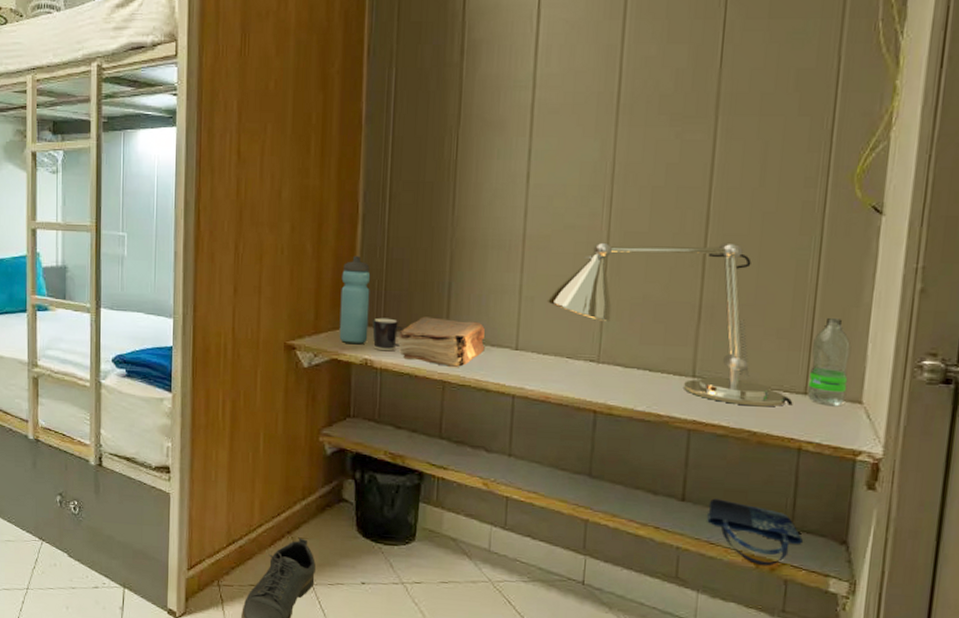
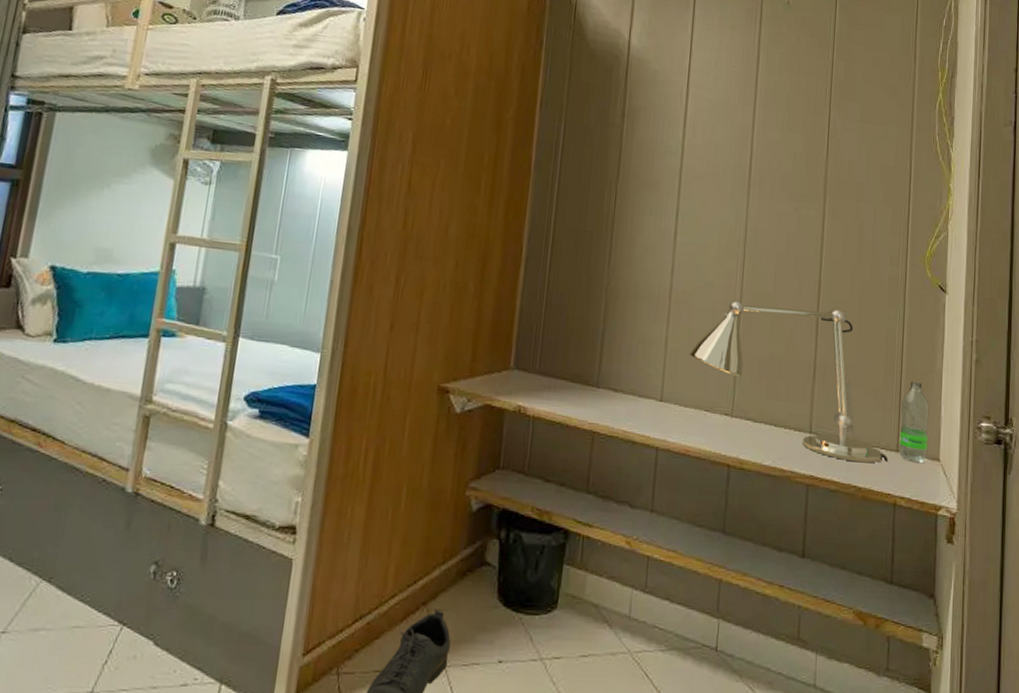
water bottle: present [339,255,371,345] -> none [494,297,530,391]
mug: present [372,317,403,352] -> none [527,362,558,399]
book: present [397,316,485,367] -> none [551,364,633,417]
shopping bag: present [706,498,803,567] -> none [822,554,900,623]

